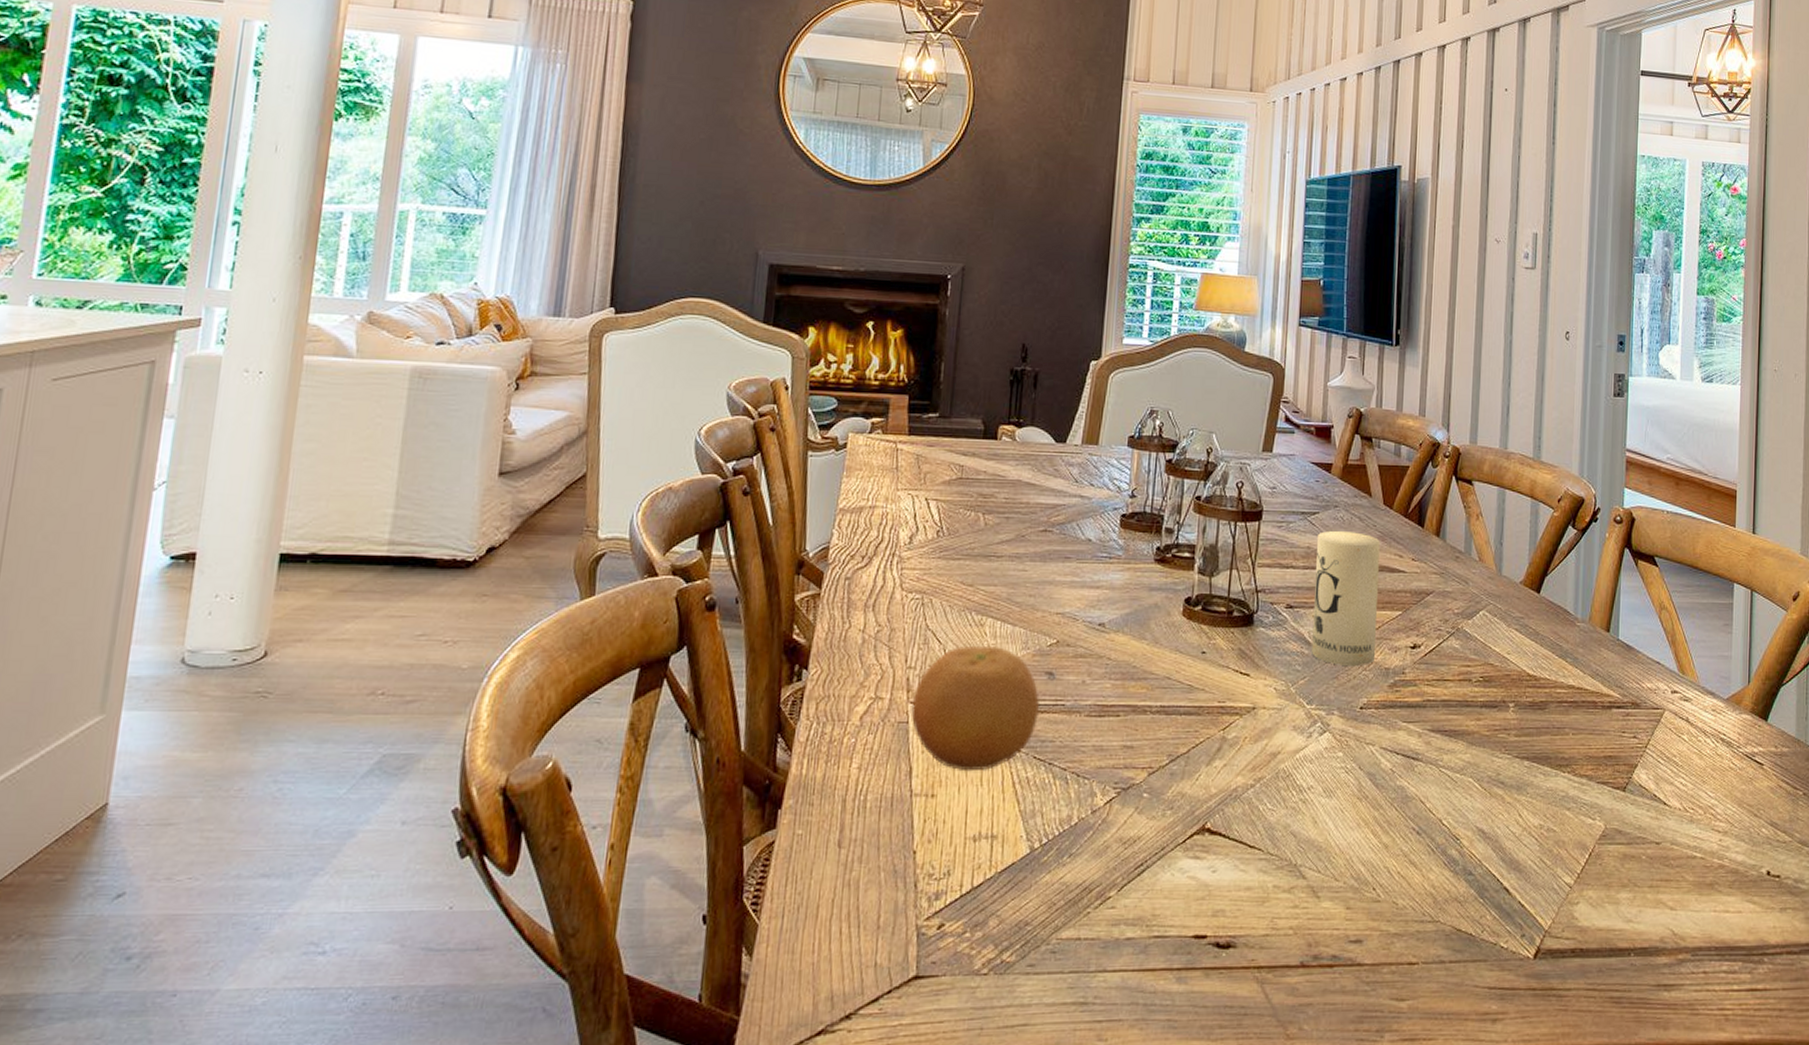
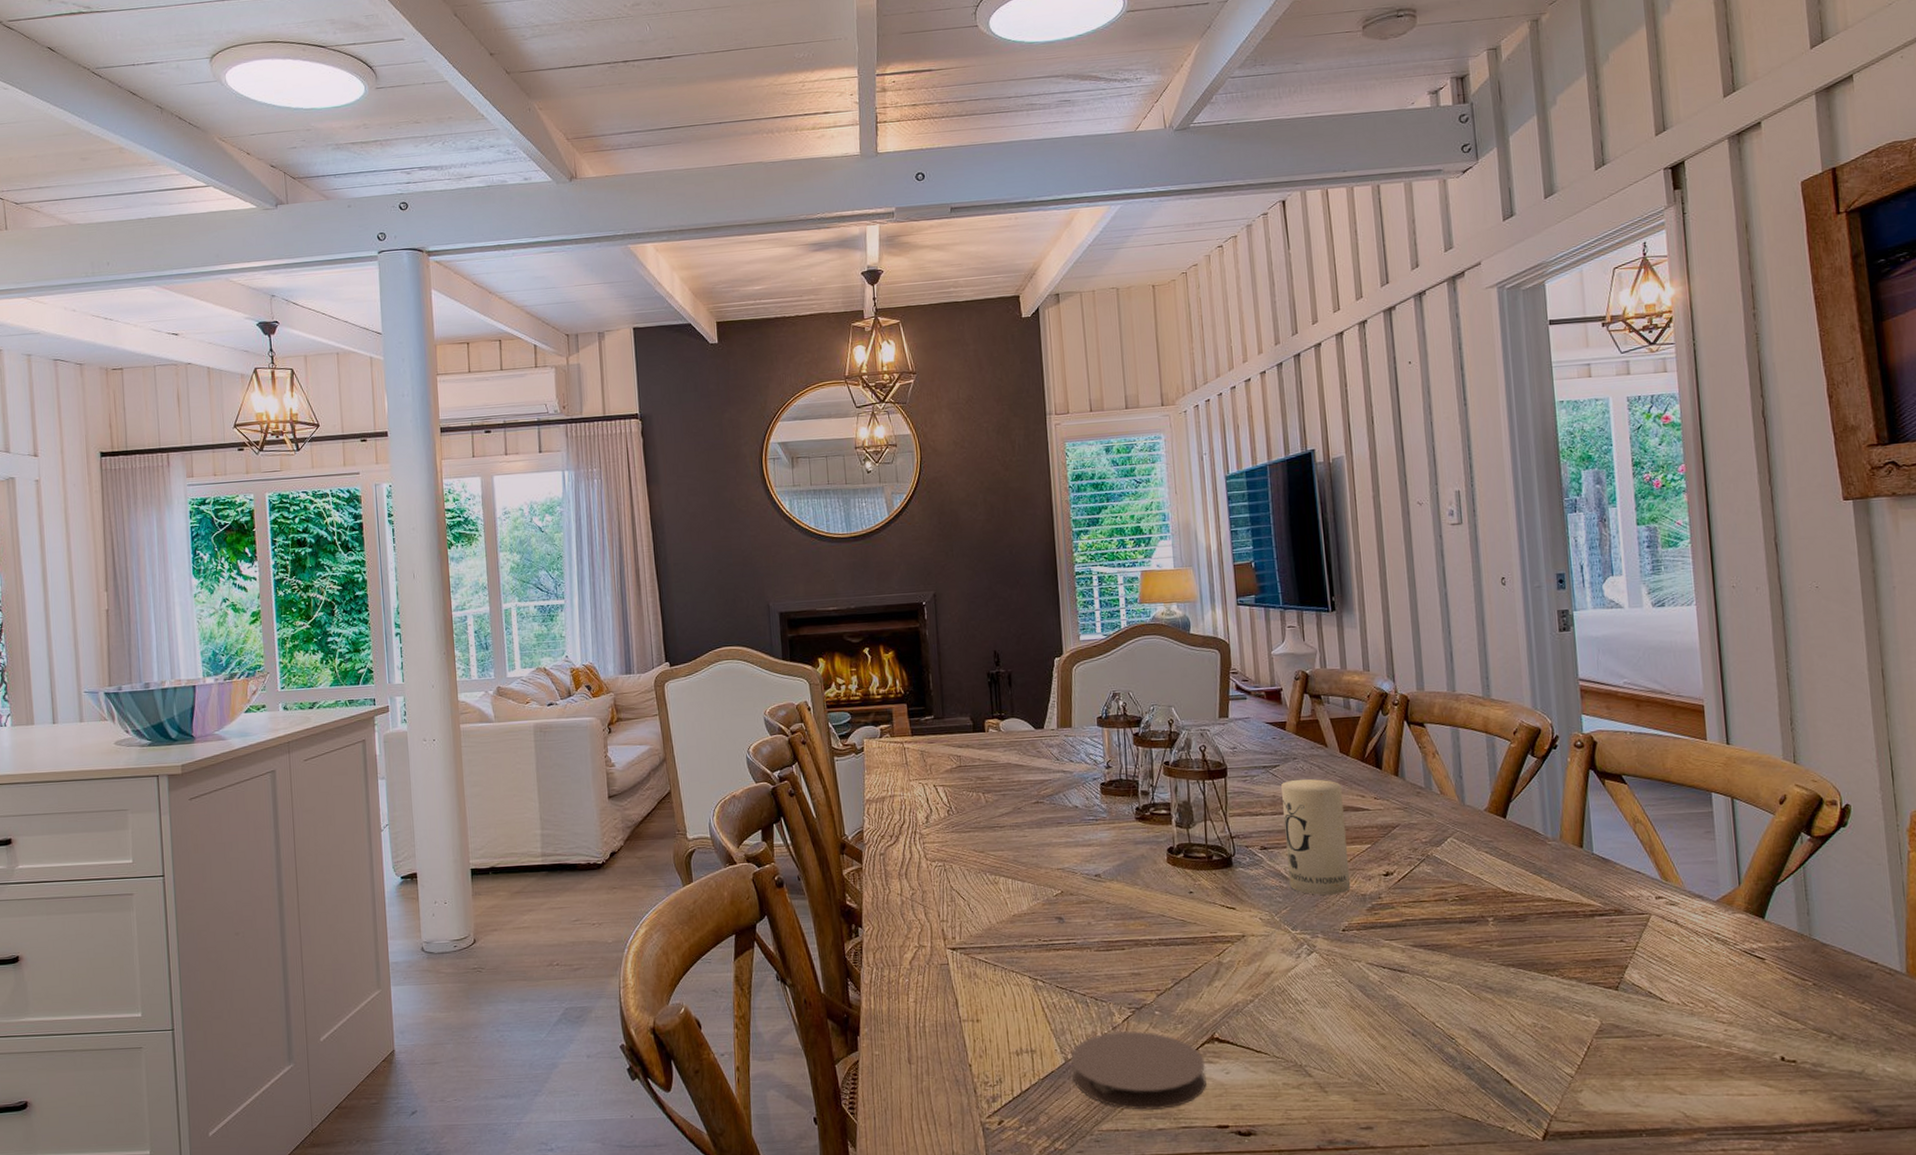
fruit: present [911,645,1040,772] -> none [949,899,1055,1001]
coaster: none [1036,815,1192,916] -> present [1070,1030,1207,1111]

